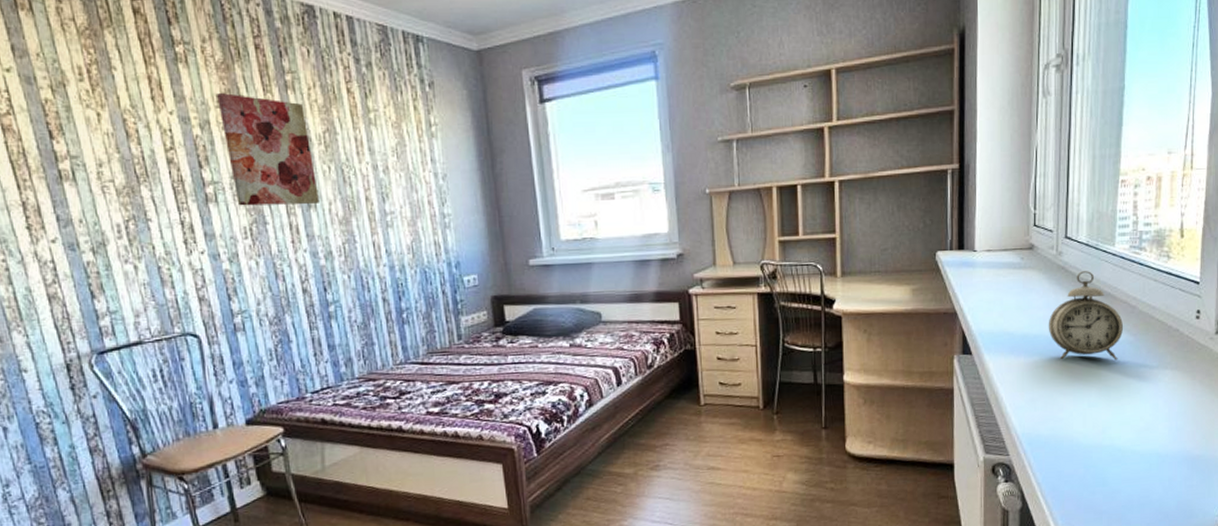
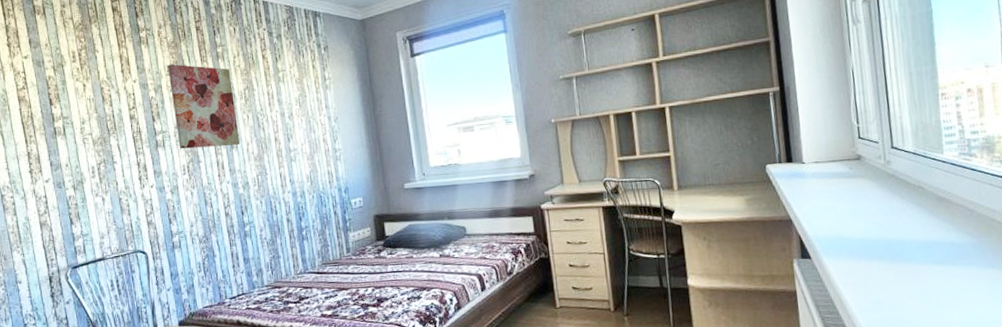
alarm clock: present [1048,271,1124,360] -> none [884,178,965,262]

